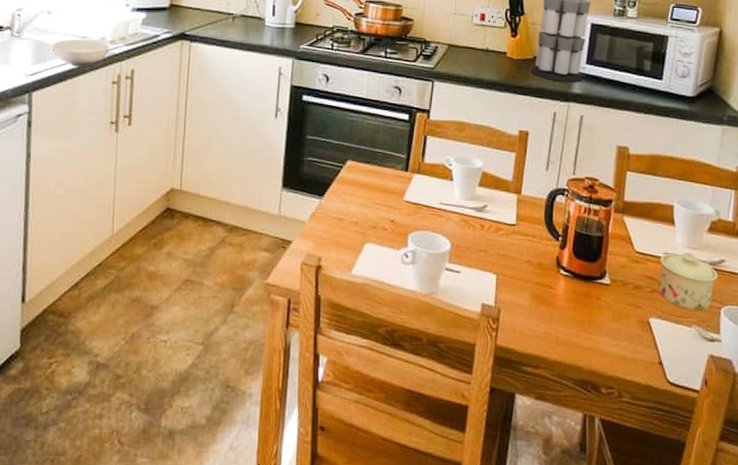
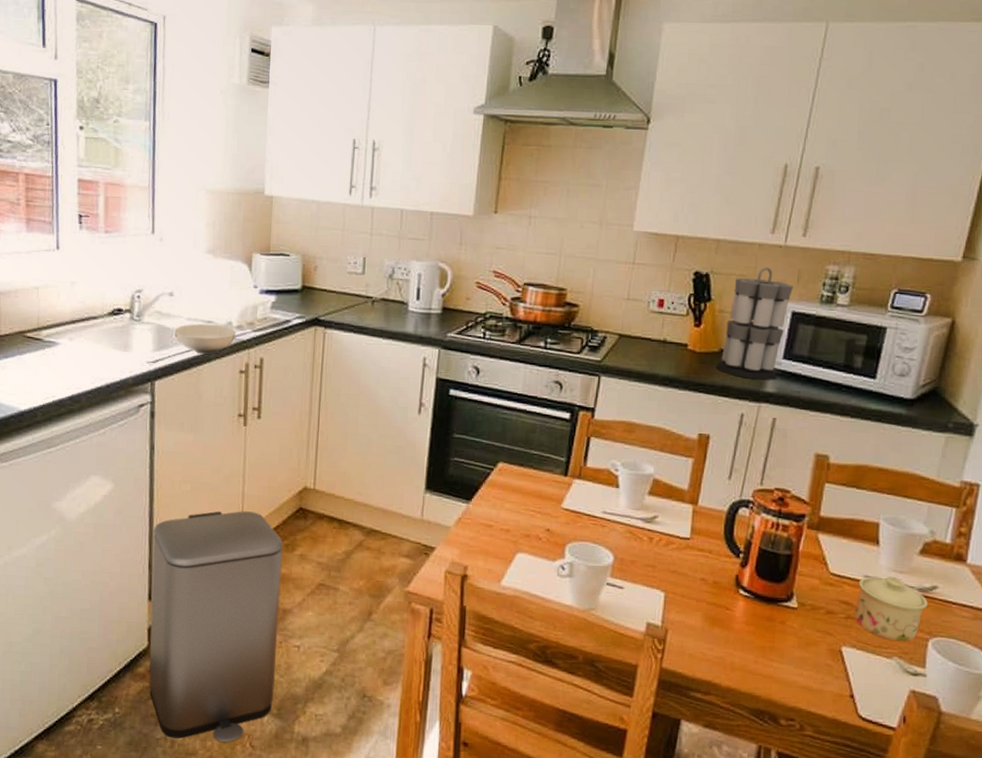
pedal bin: none [20,213,152,441] -> present [148,511,284,743]

